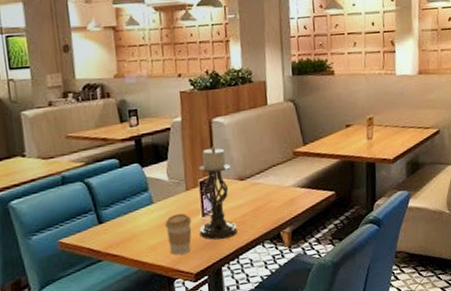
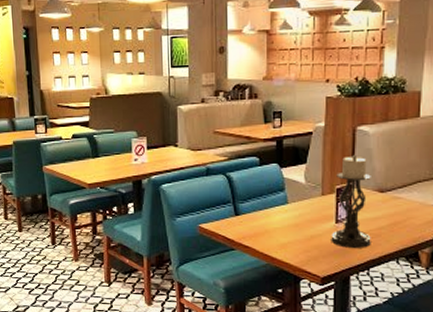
coffee cup: present [165,213,192,255] -> none [297,216,323,257]

